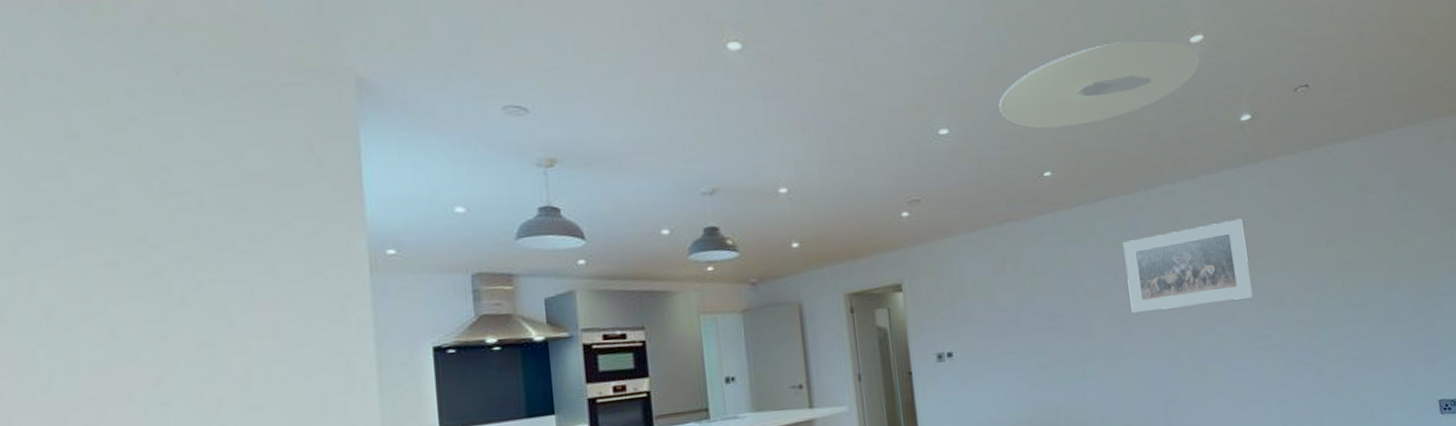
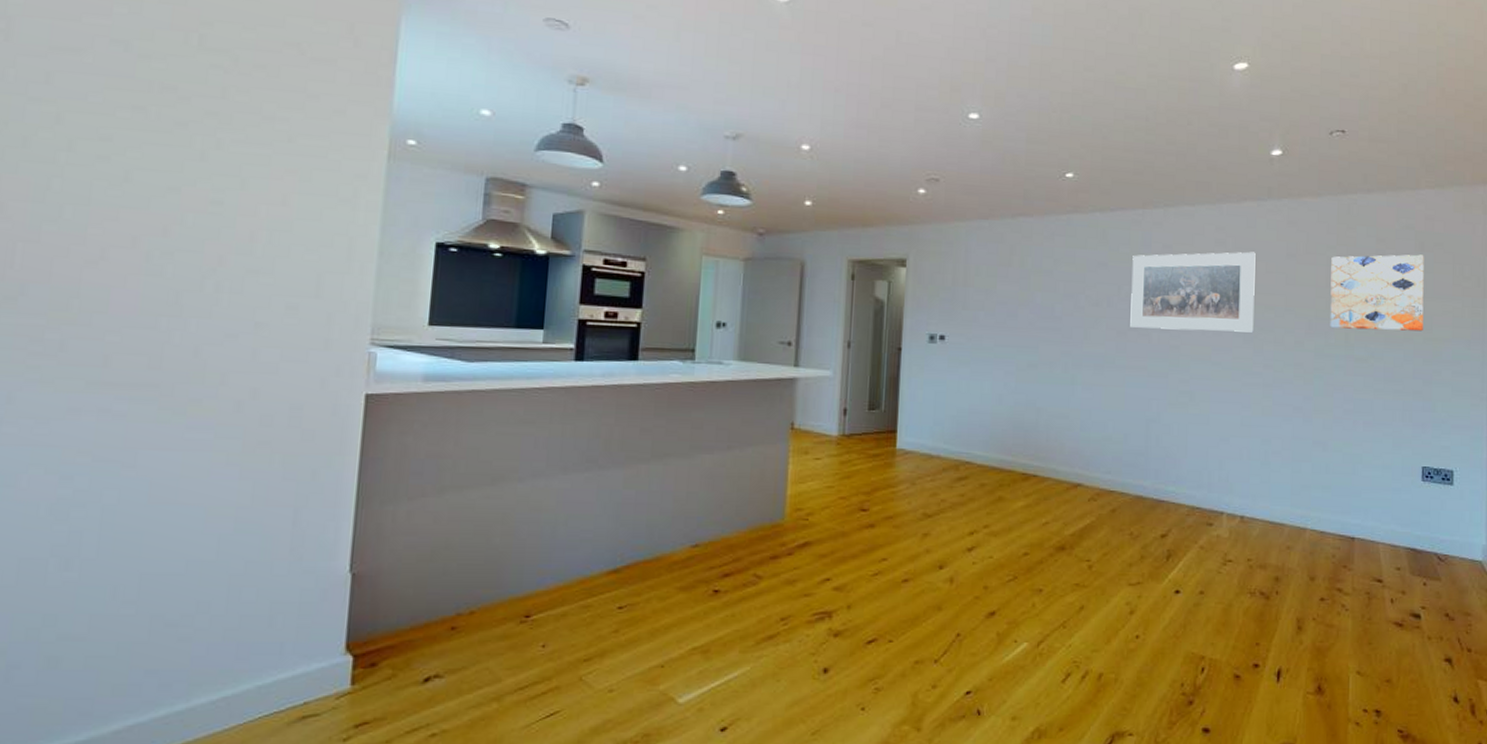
ceiling light: present [999,39,1200,129] -> none [1033,56,1240,133]
wall art: none [1316,193,1417,281] -> present [1330,254,1424,332]

